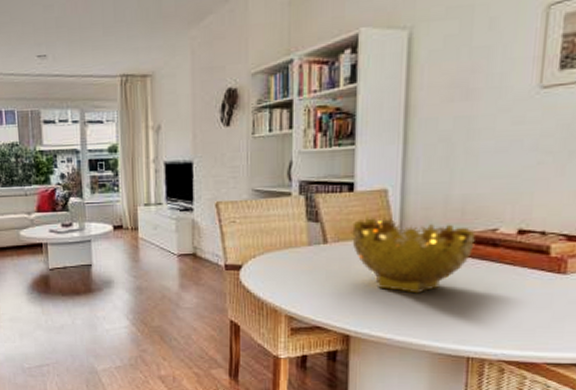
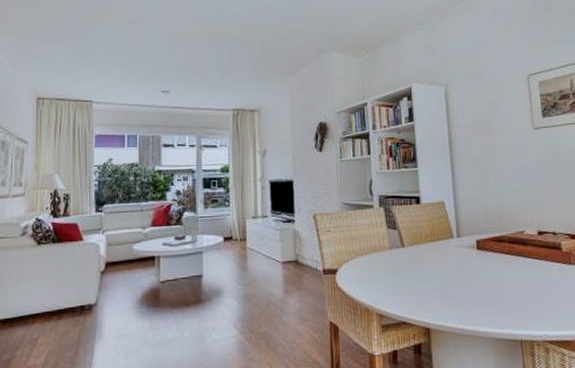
decorative bowl: present [351,217,476,294] -> none [421,224,511,287]

